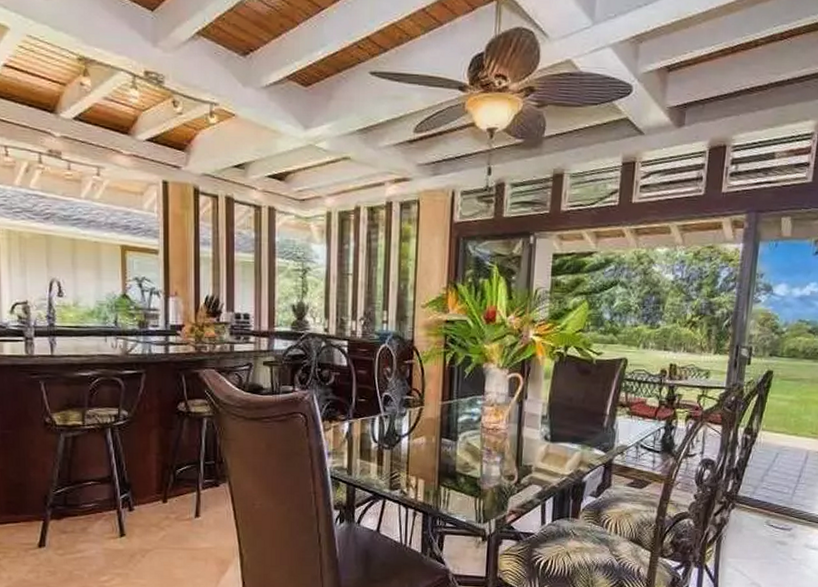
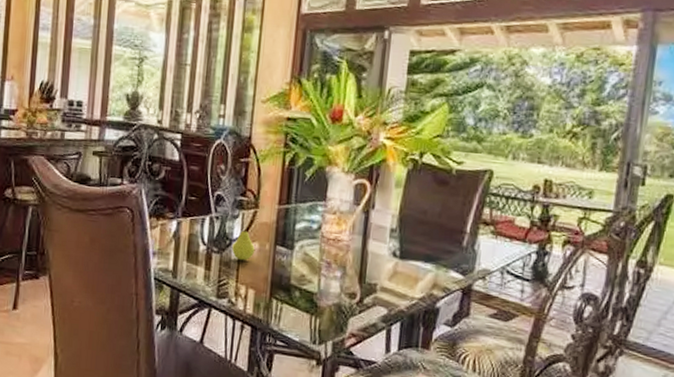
fruit: none [401,423,423,454] -> present [231,227,256,261]

